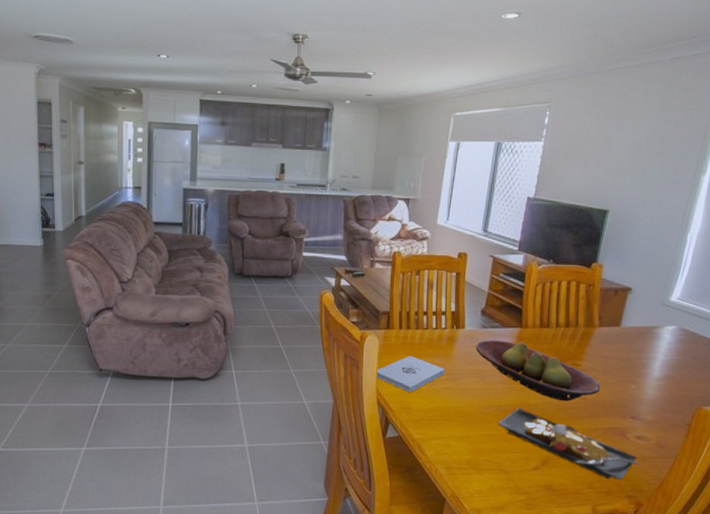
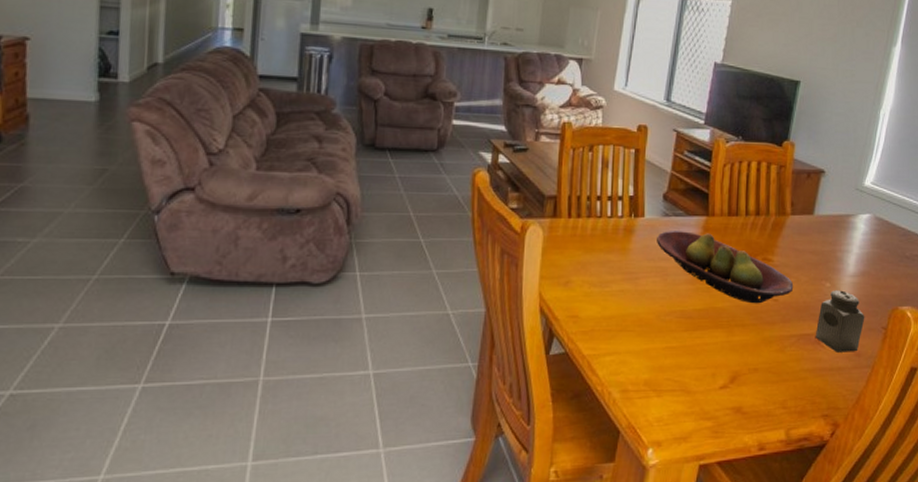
notepad: present [376,356,445,392] -> none [539,251,621,297]
plate: present [498,407,639,481] -> none [681,313,835,397]
salt shaker: none [620,391,669,444] -> present [815,290,865,352]

